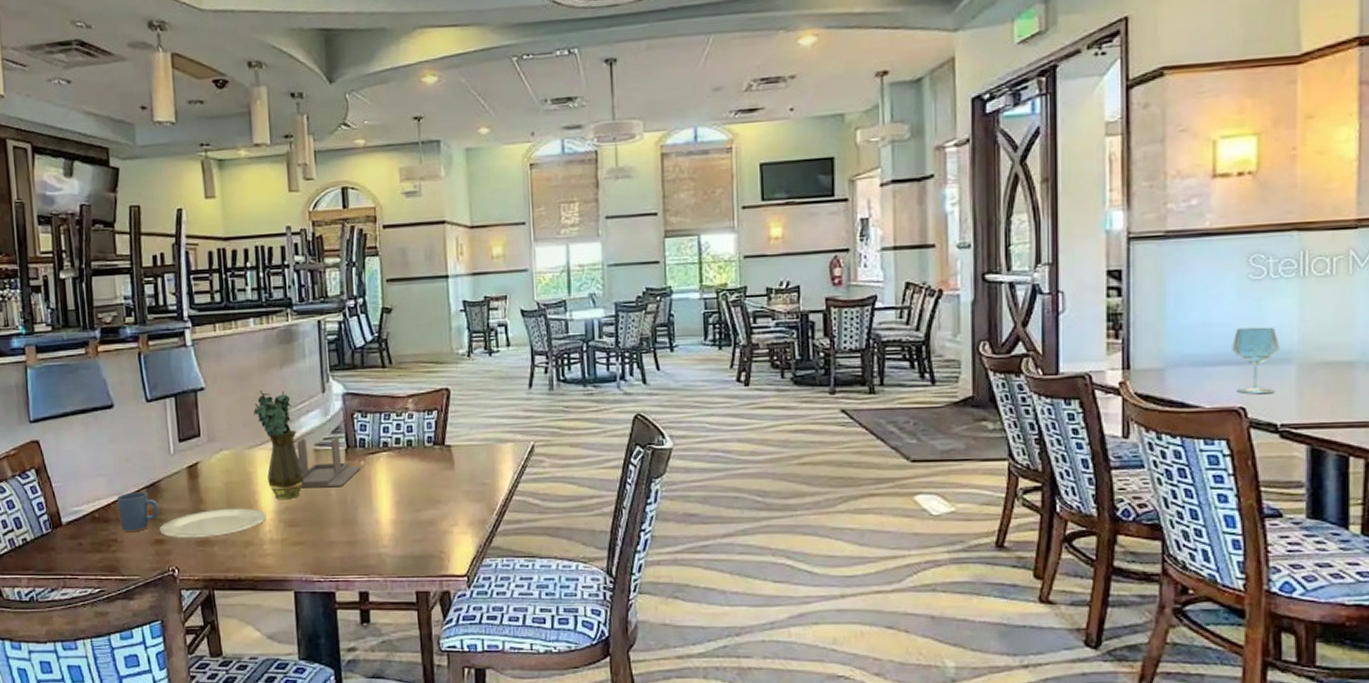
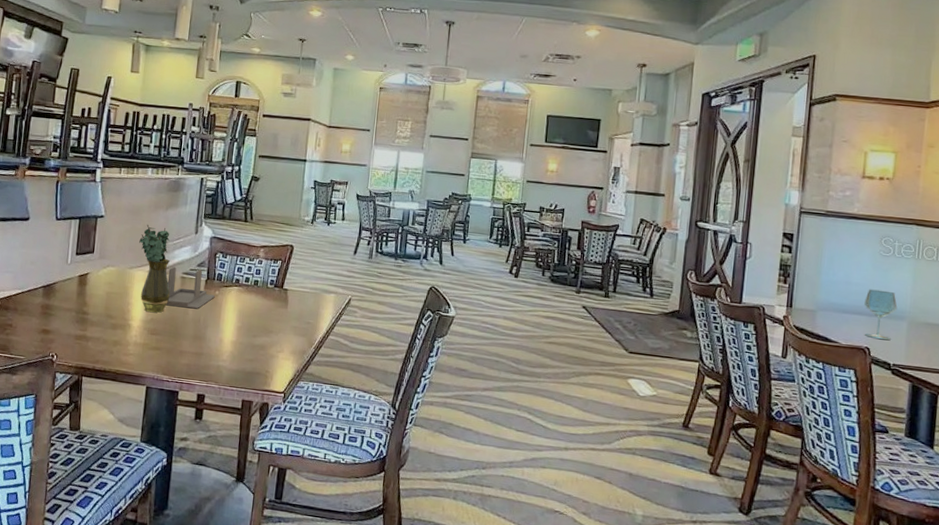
mug: present [117,492,160,533] -> none [17,289,51,321]
plate: present [159,508,267,538] -> none [47,312,135,334]

